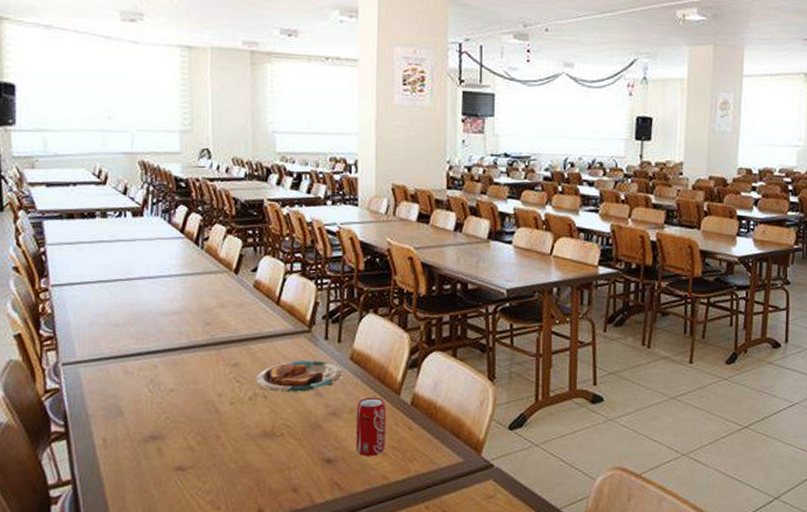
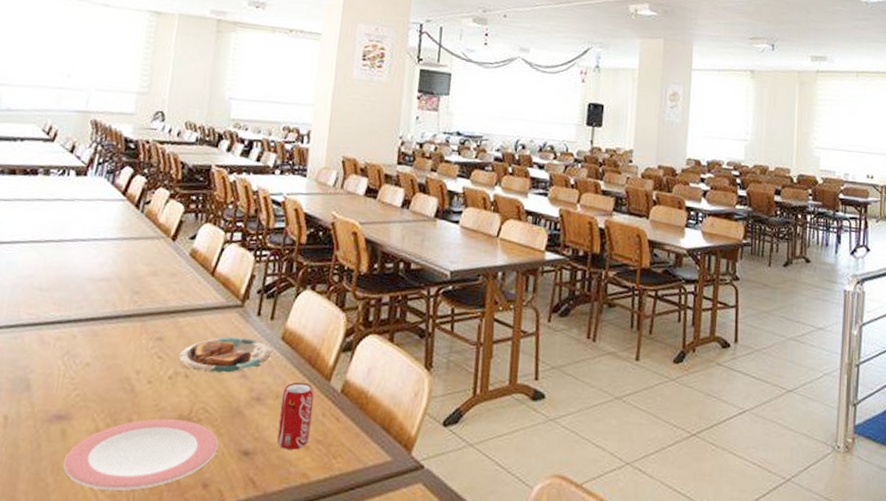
plate: none [163,435,303,497] -> present [62,419,219,491]

